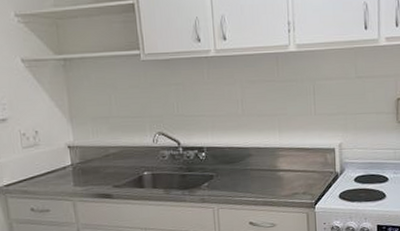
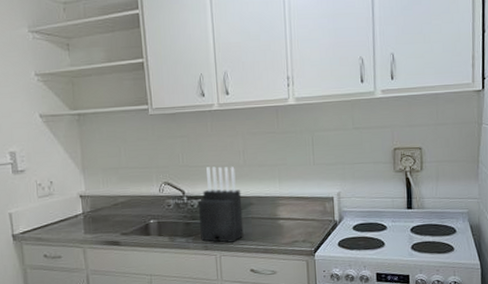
knife block: none [194,116,242,195] -> present [197,166,244,243]

